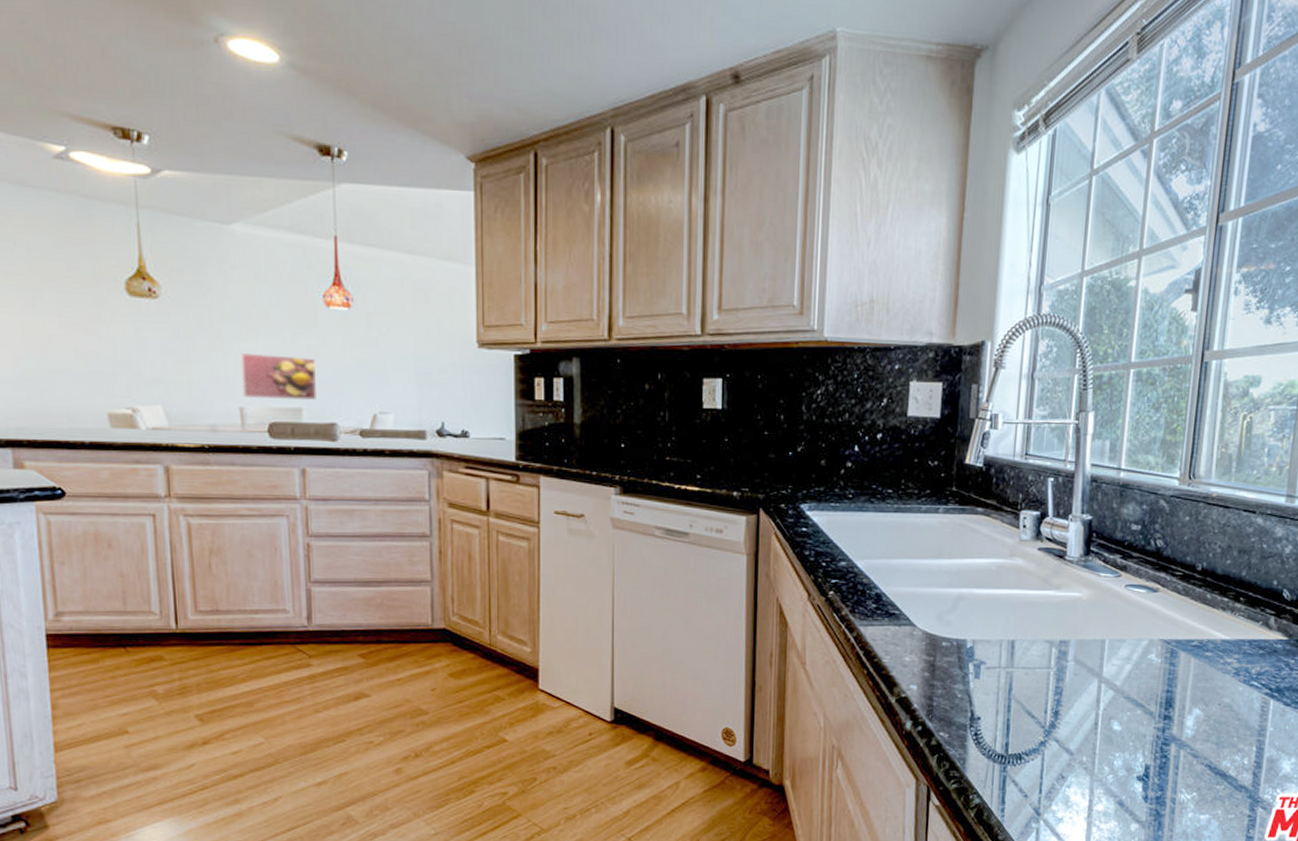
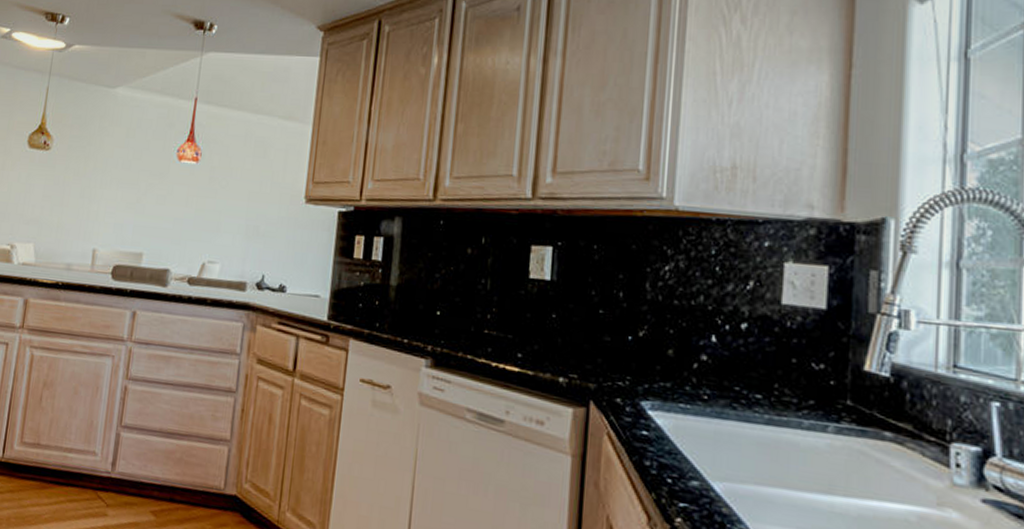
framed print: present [241,352,316,401] -> none [96,199,161,247]

